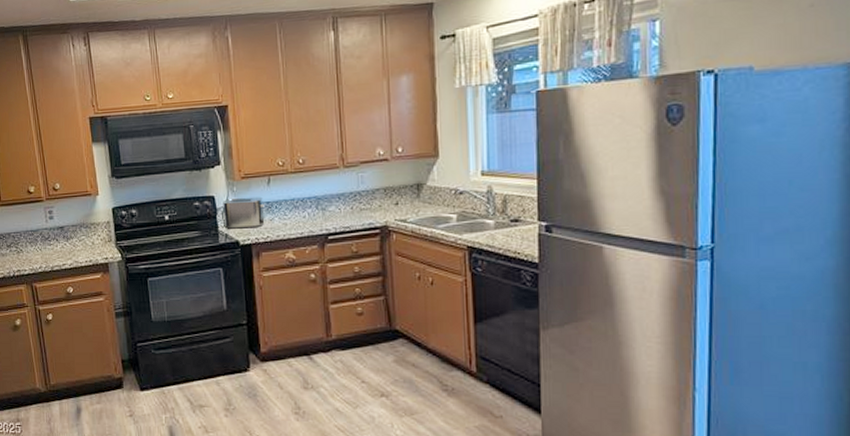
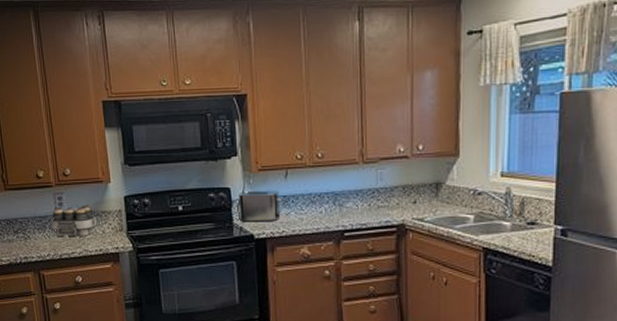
spice rack: none [41,219,87,250] -> present [50,206,98,238]

